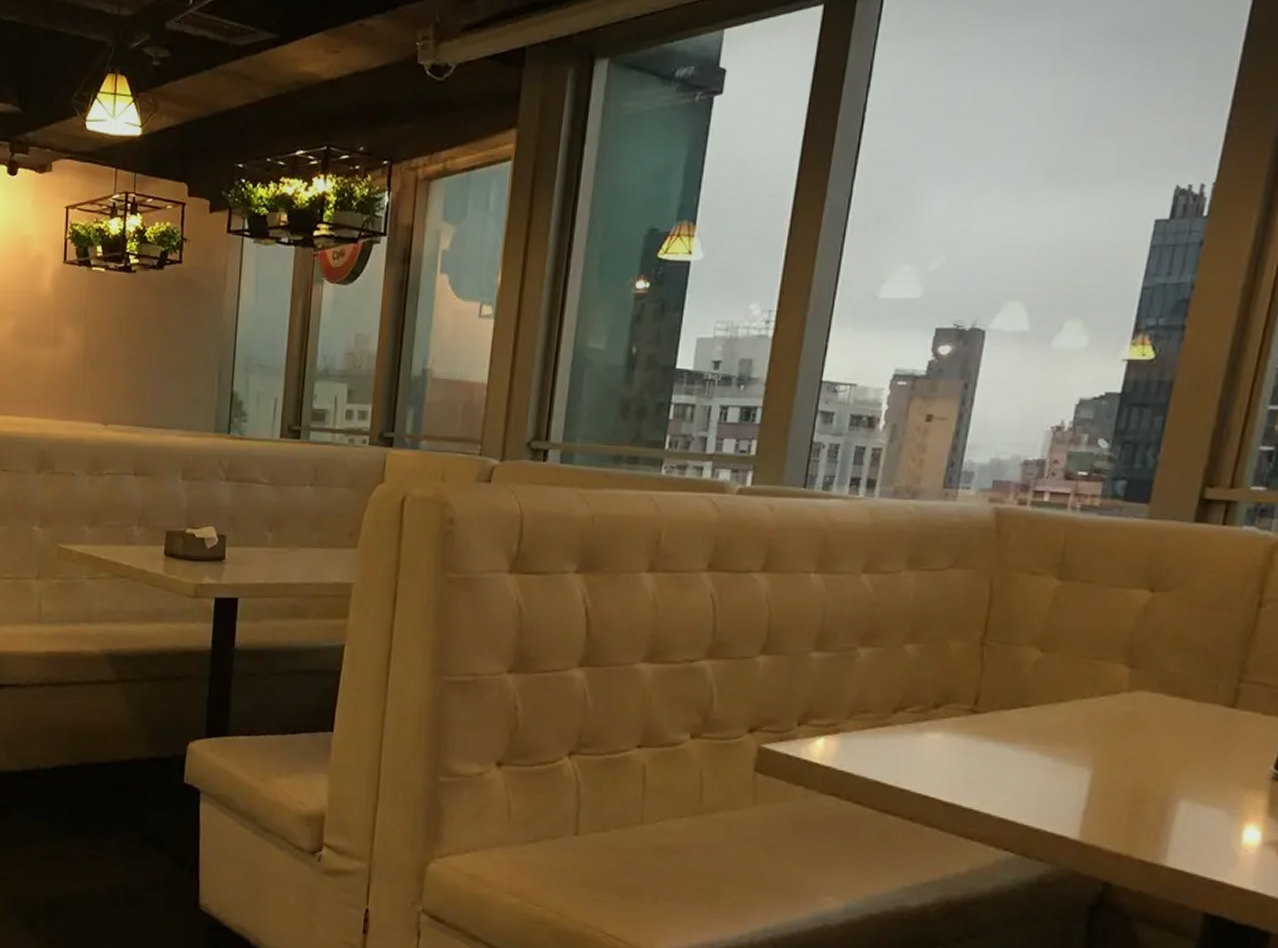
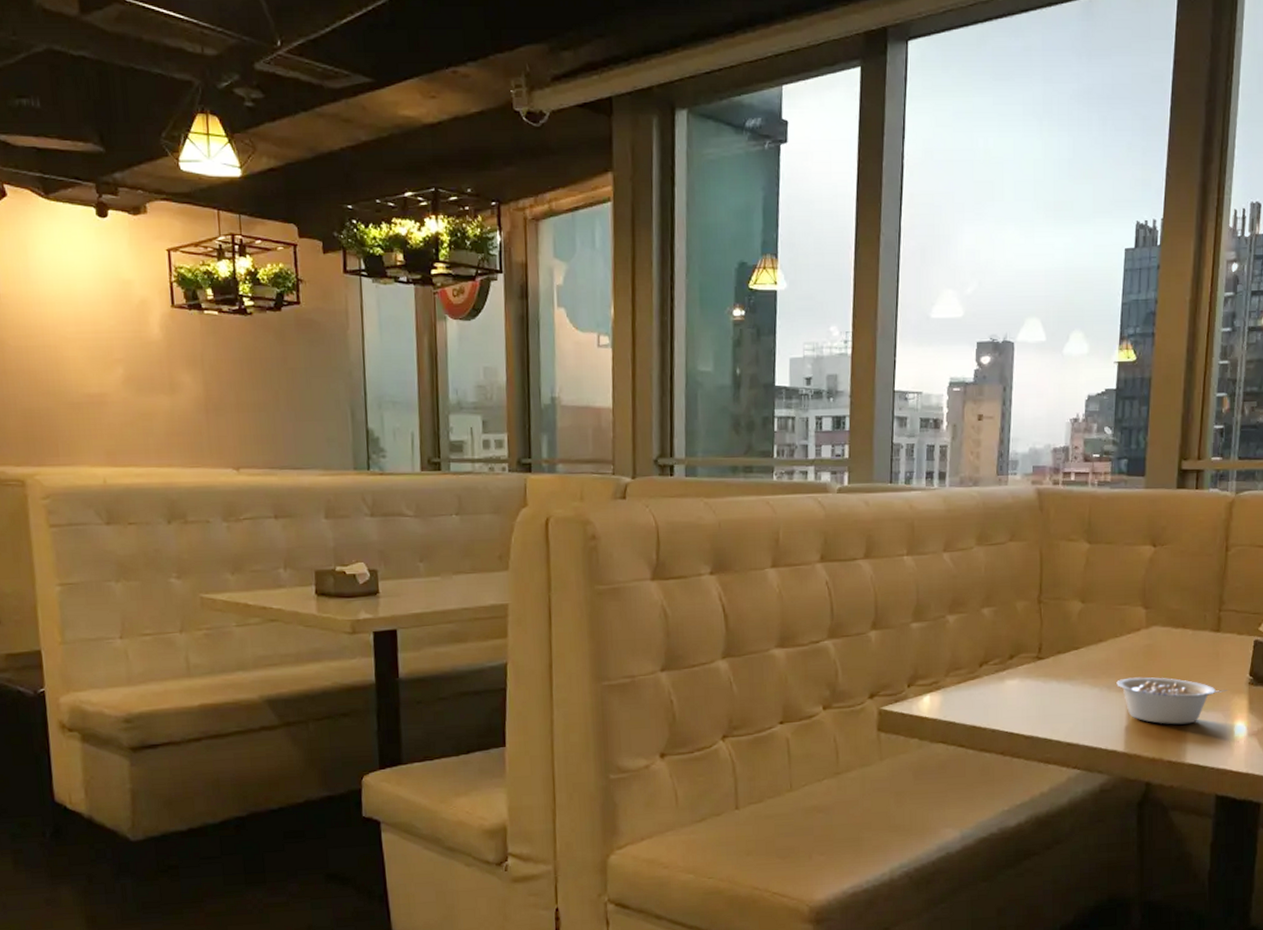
legume: none [1077,750,1240,818] -> present [1116,677,1228,725]

